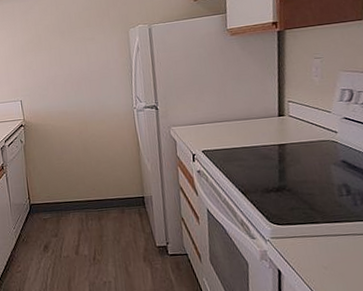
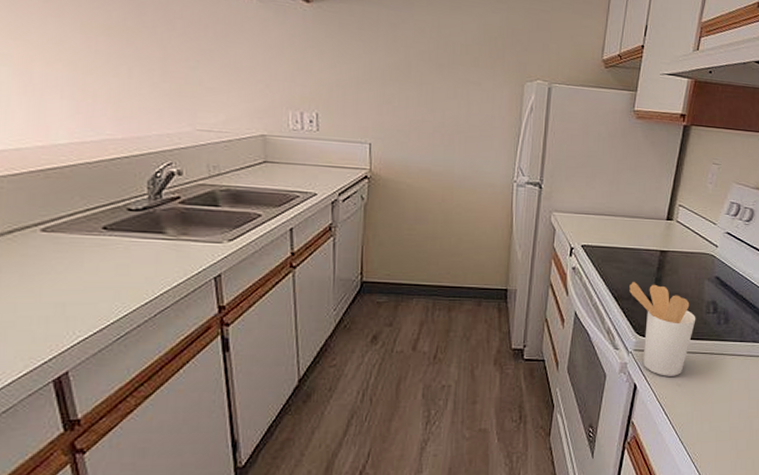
utensil holder: none [254,175,330,260] -> present [629,282,696,376]

